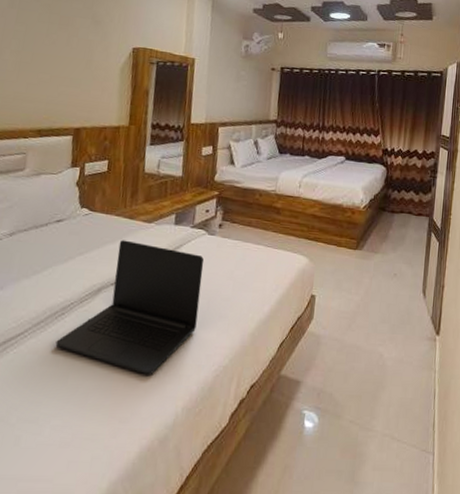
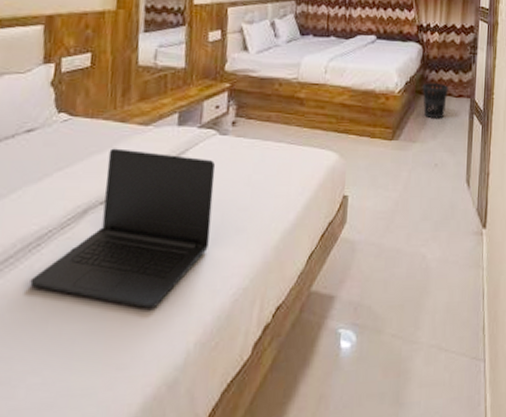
wastebasket: none [385,201,409,234] -> present [422,83,449,119]

